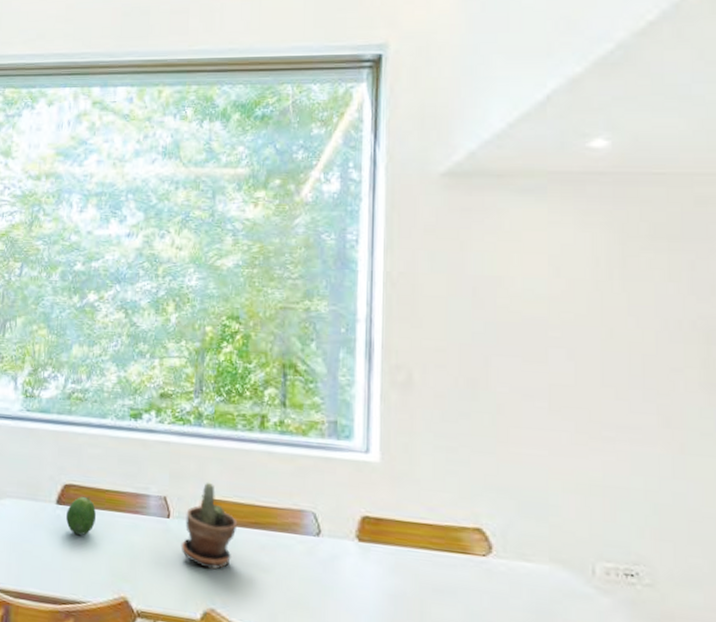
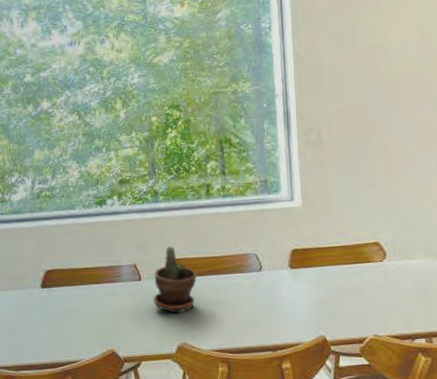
fruit: present [66,495,97,536] -> none [51,275,79,310]

